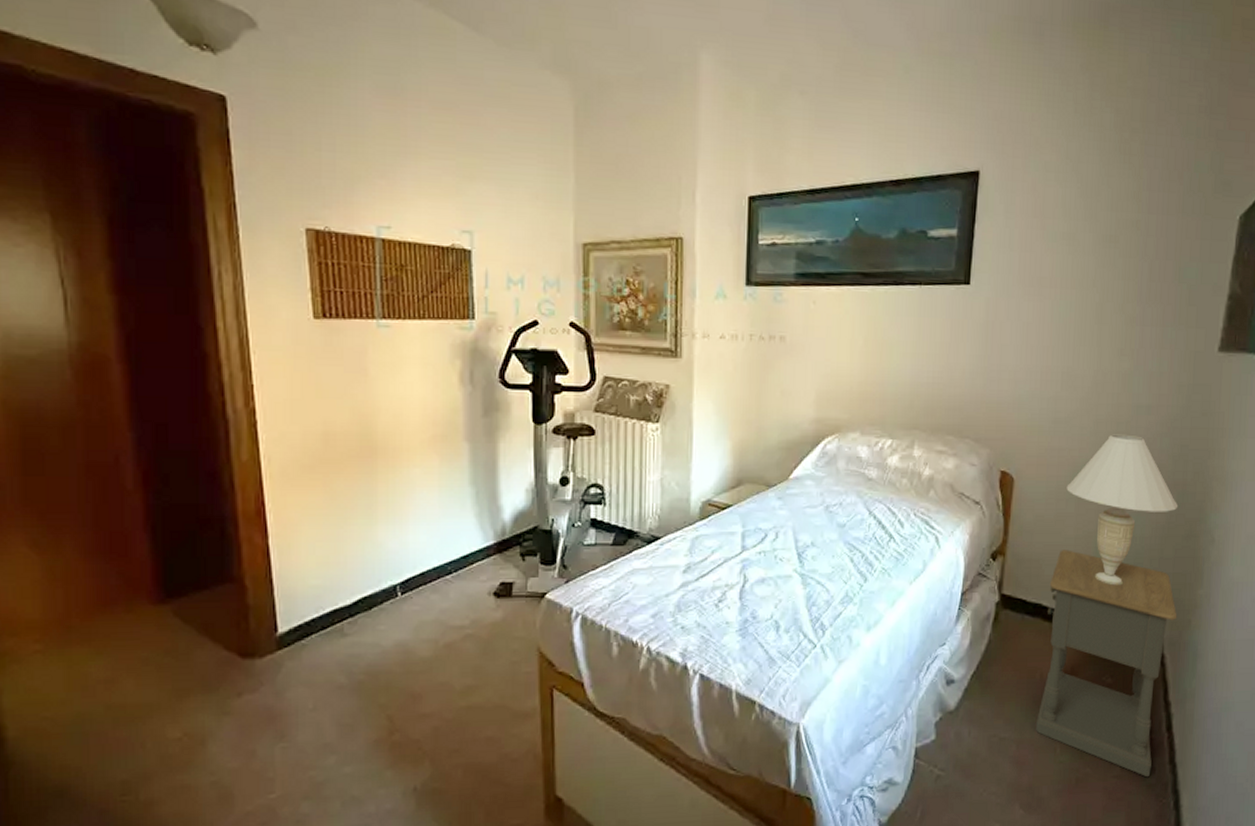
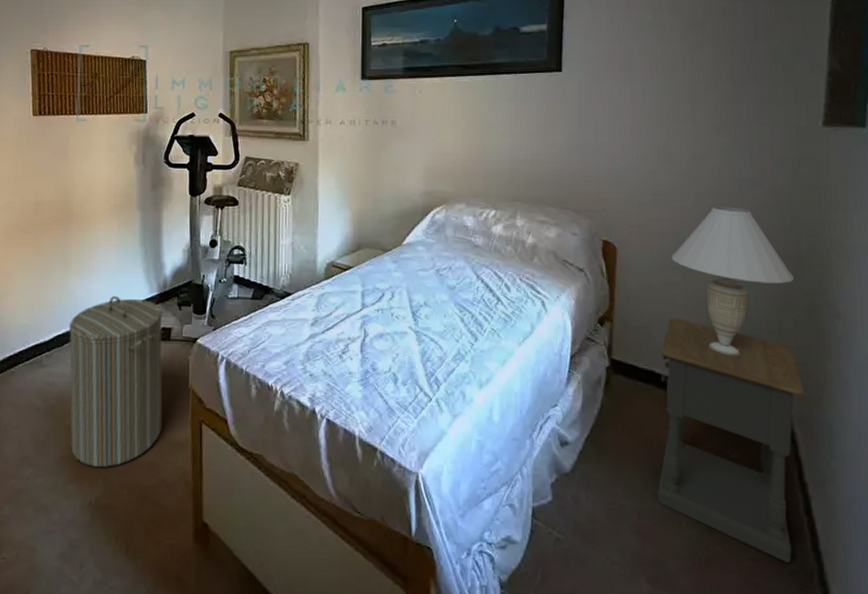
laundry hamper: none [378,546,504,748] -> present [69,295,163,467]

